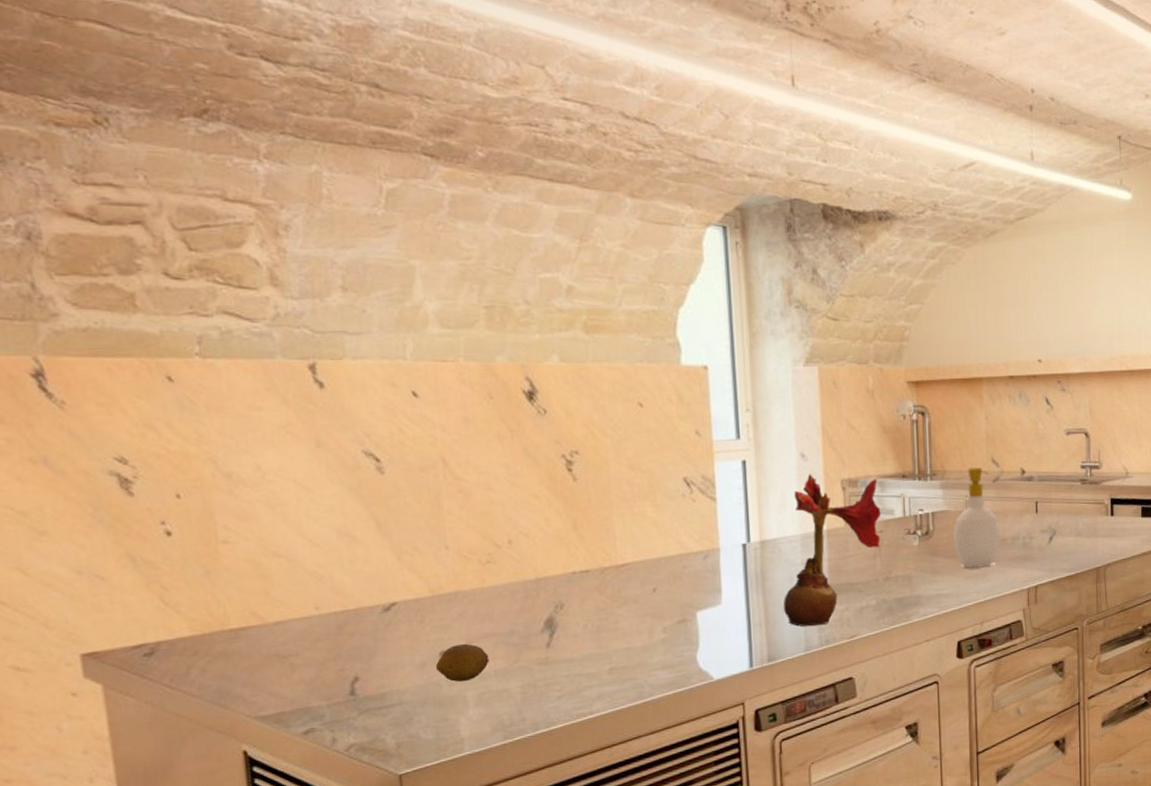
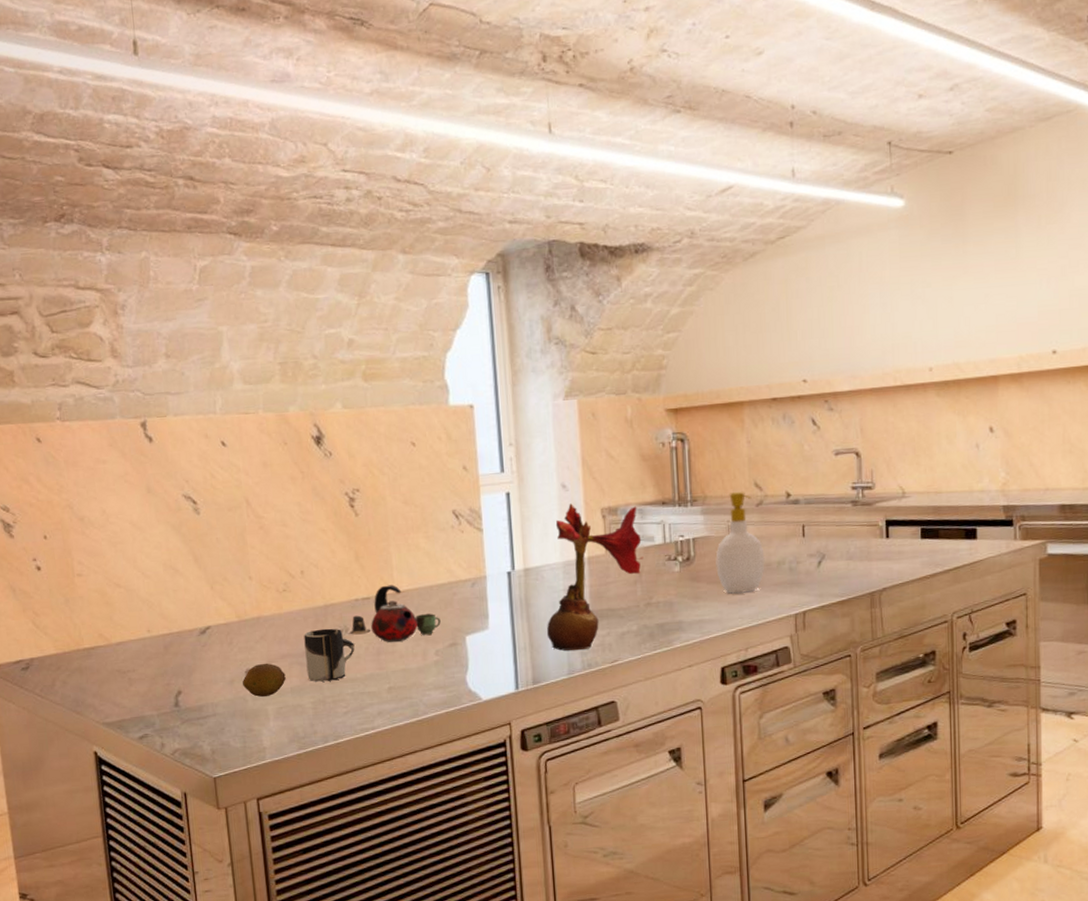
cup: none [511,604,571,664] -> present [304,628,355,682]
kettle: none [564,556,669,619] -> present [349,585,441,642]

